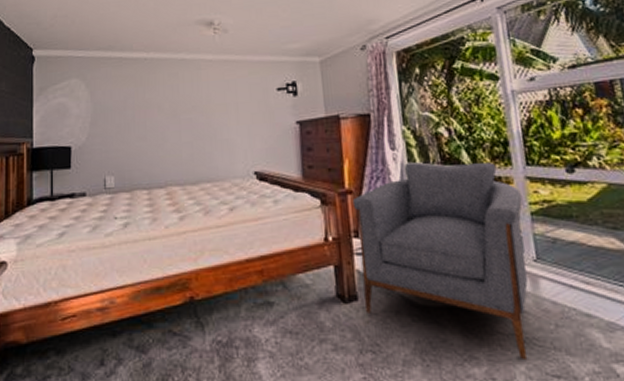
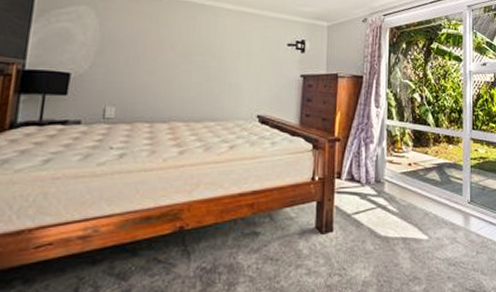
armchair: present [352,161,528,361] -> none [339,118,467,280]

